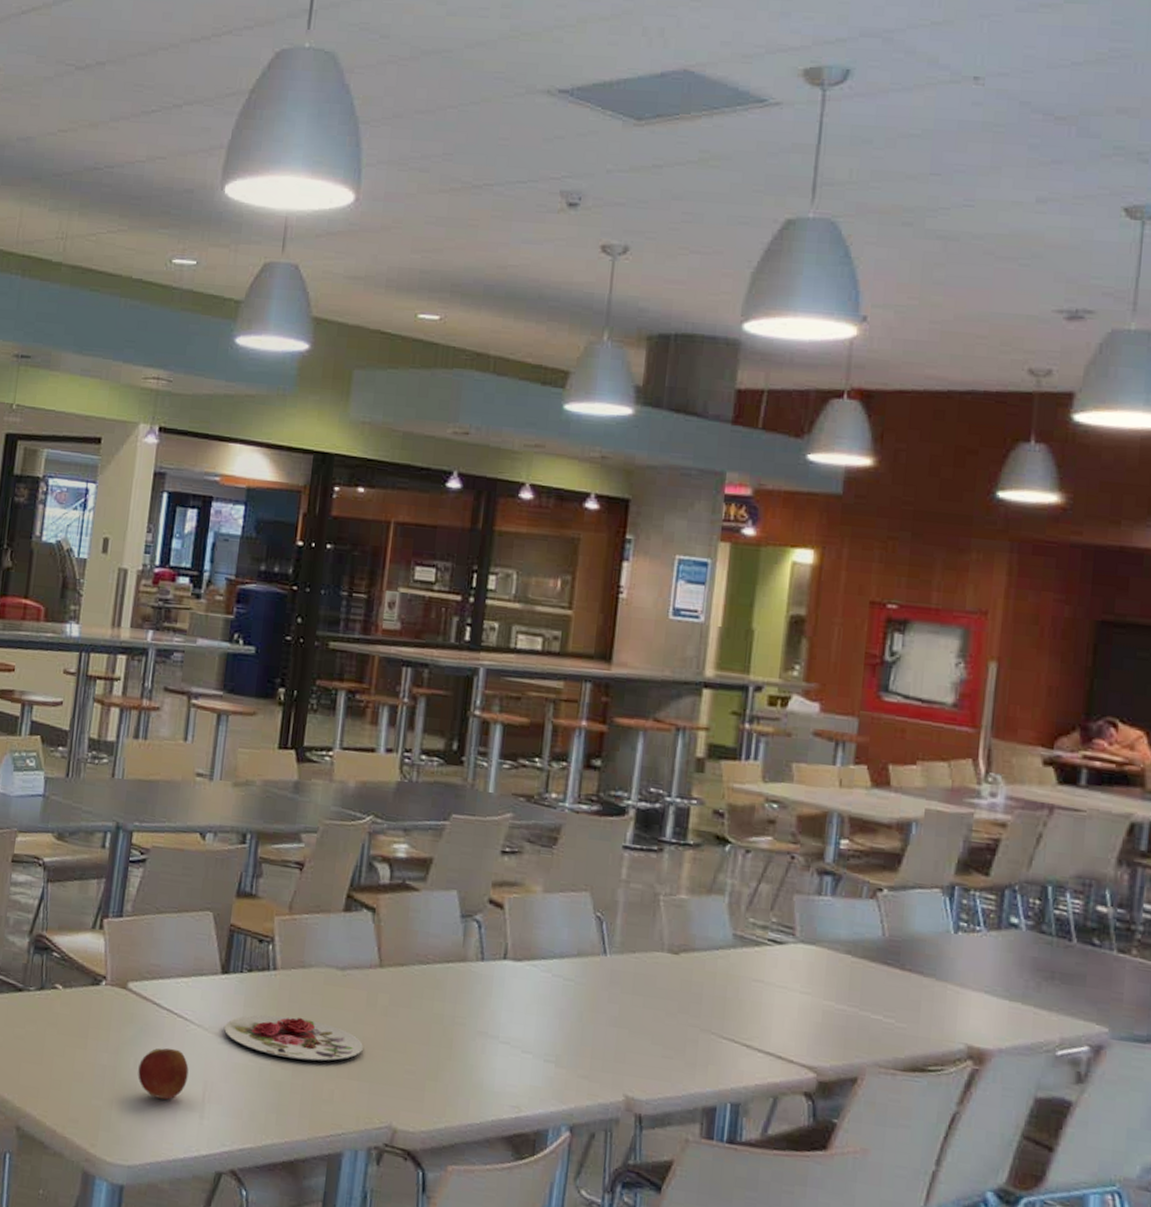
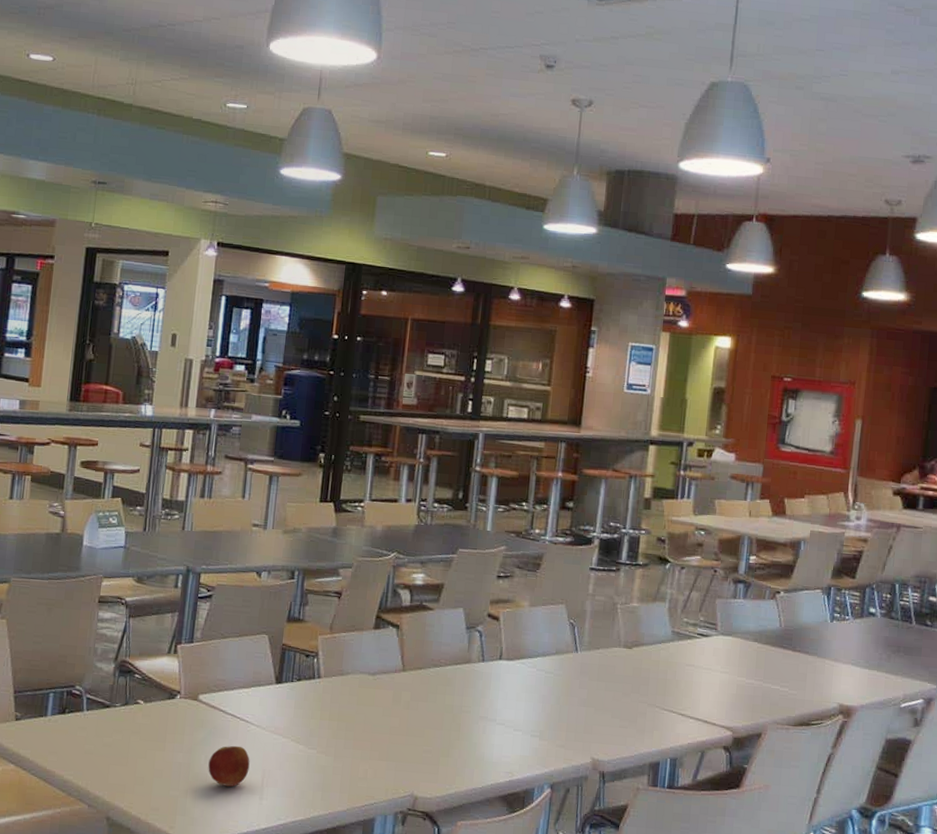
plate: present [224,1015,363,1061] -> none [279,714,391,748]

